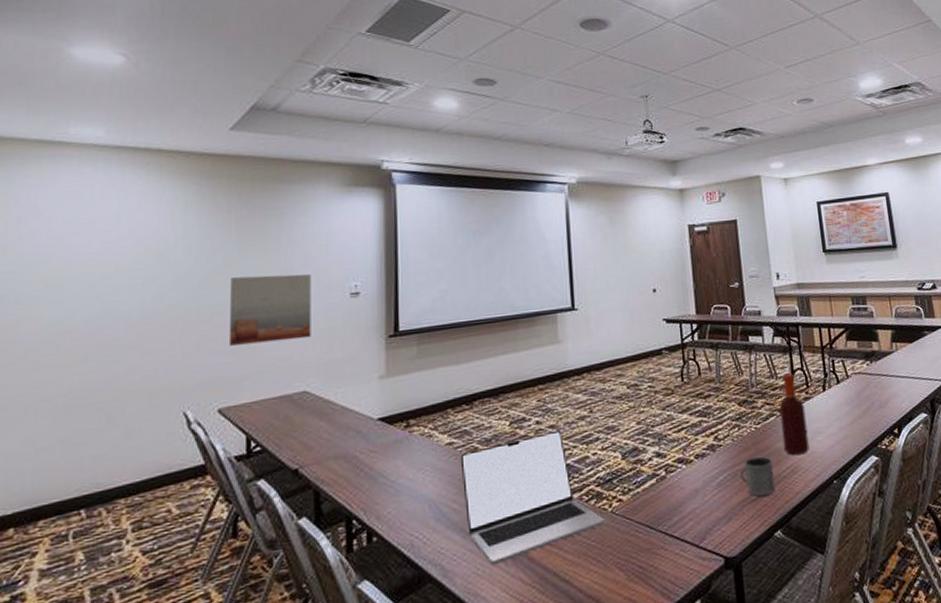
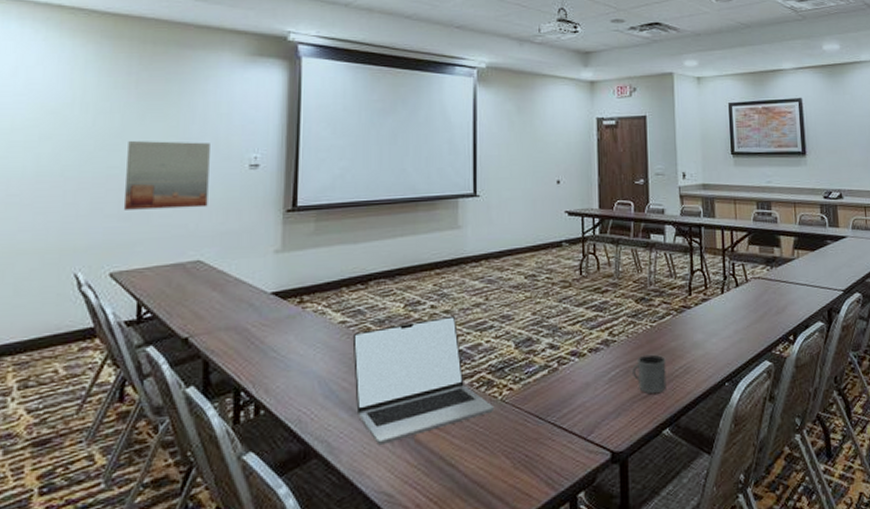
bottle: present [779,373,810,456] -> none [676,274,704,356]

